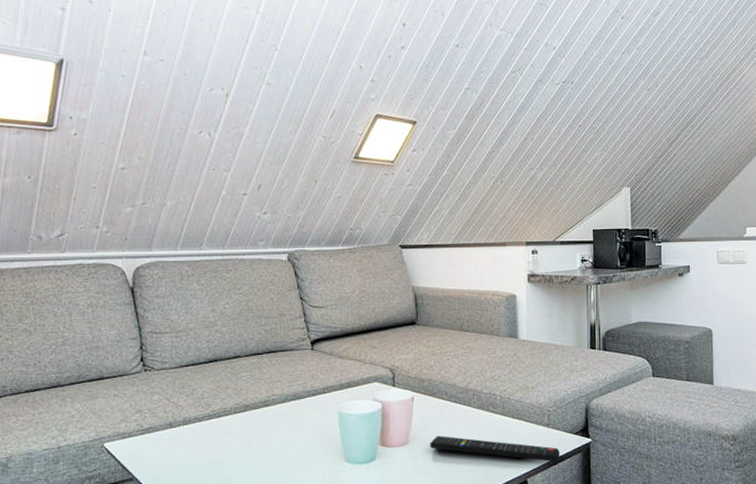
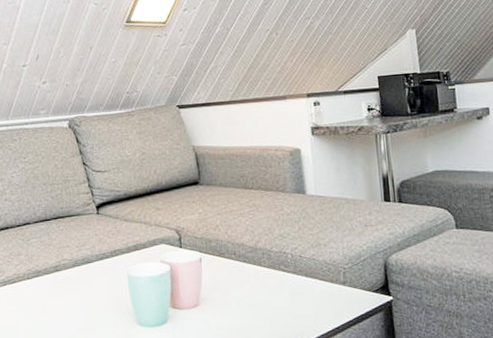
remote control: present [430,436,560,463] -> none [221,297,360,323]

